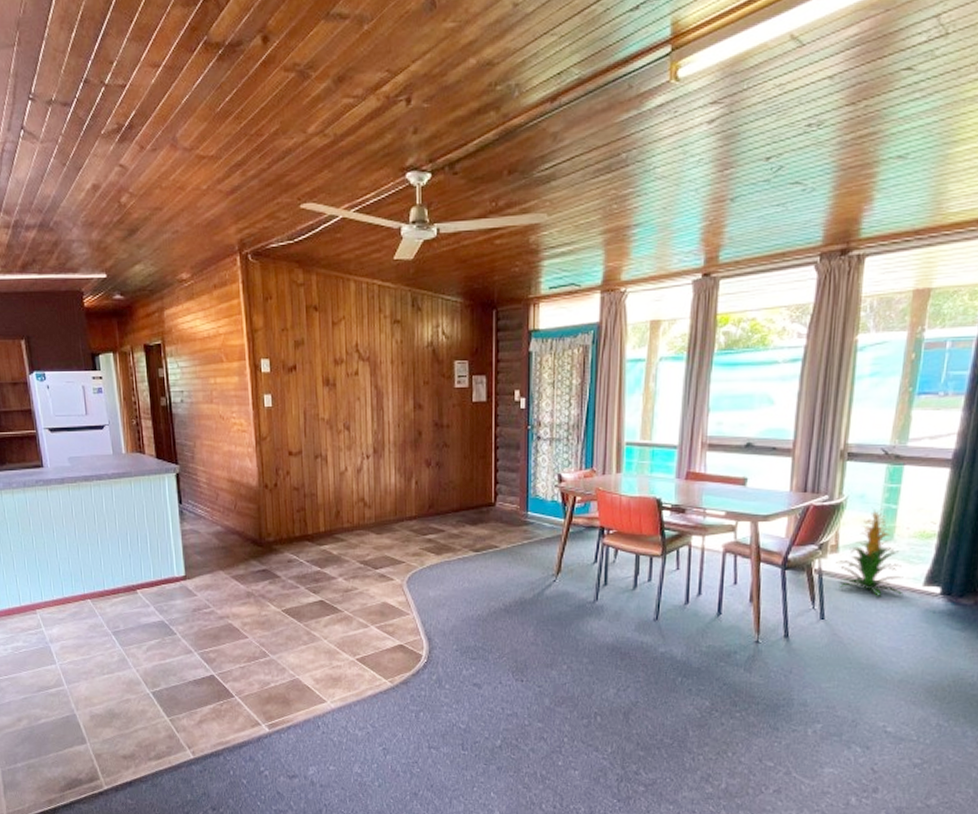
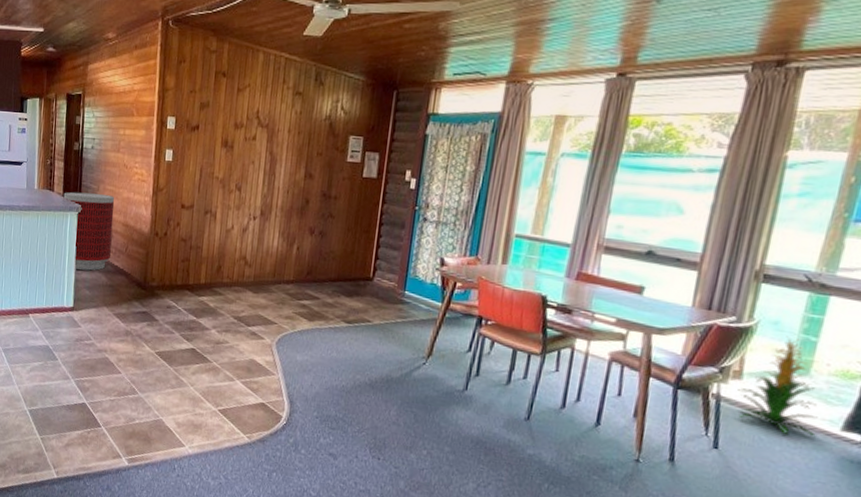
trash can: none [156,451,219,534] -> present [63,192,114,271]

